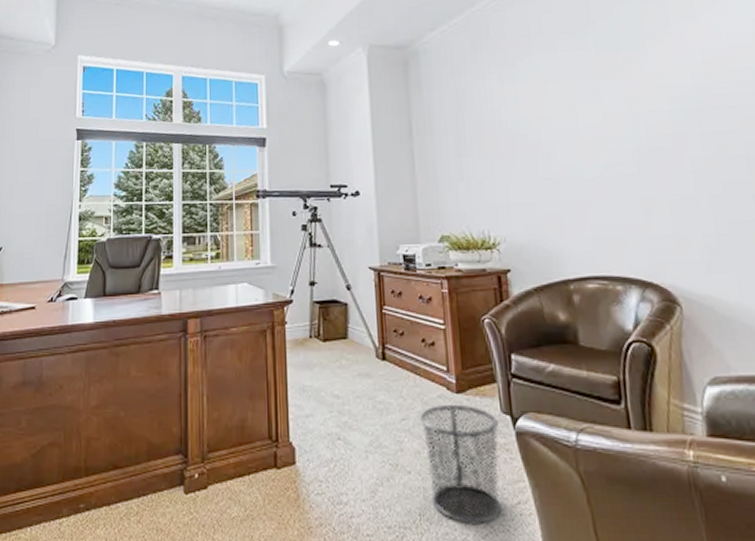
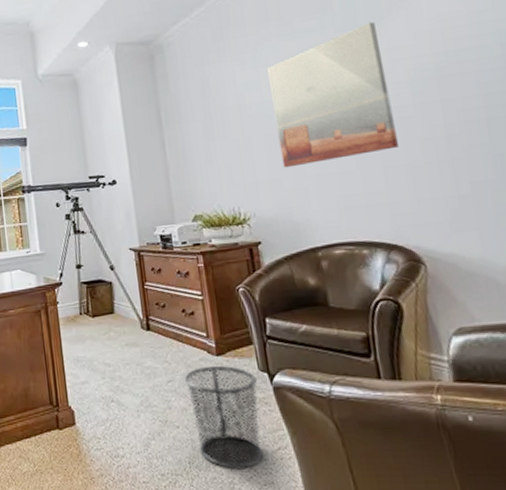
wall art: none [526,46,657,192] -> present [267,22,398,168]

